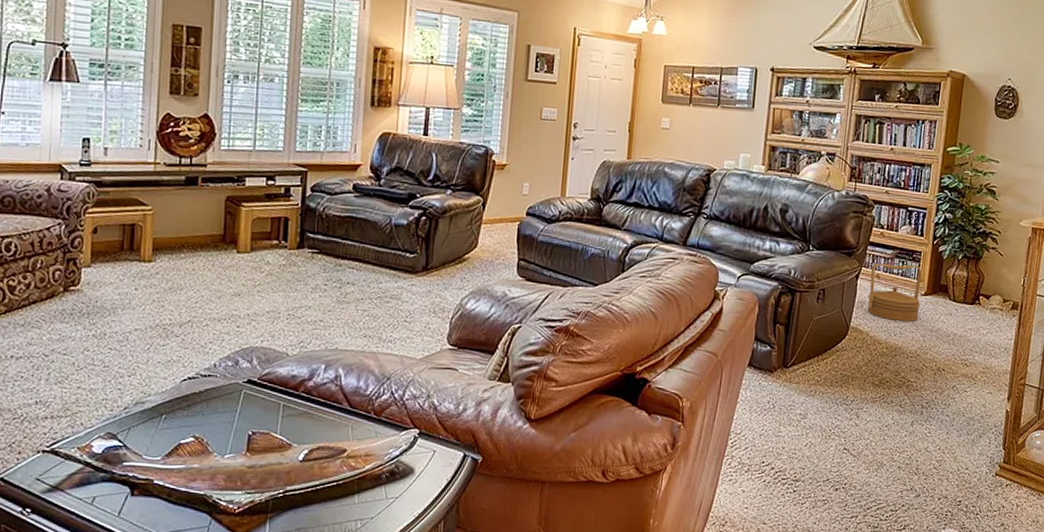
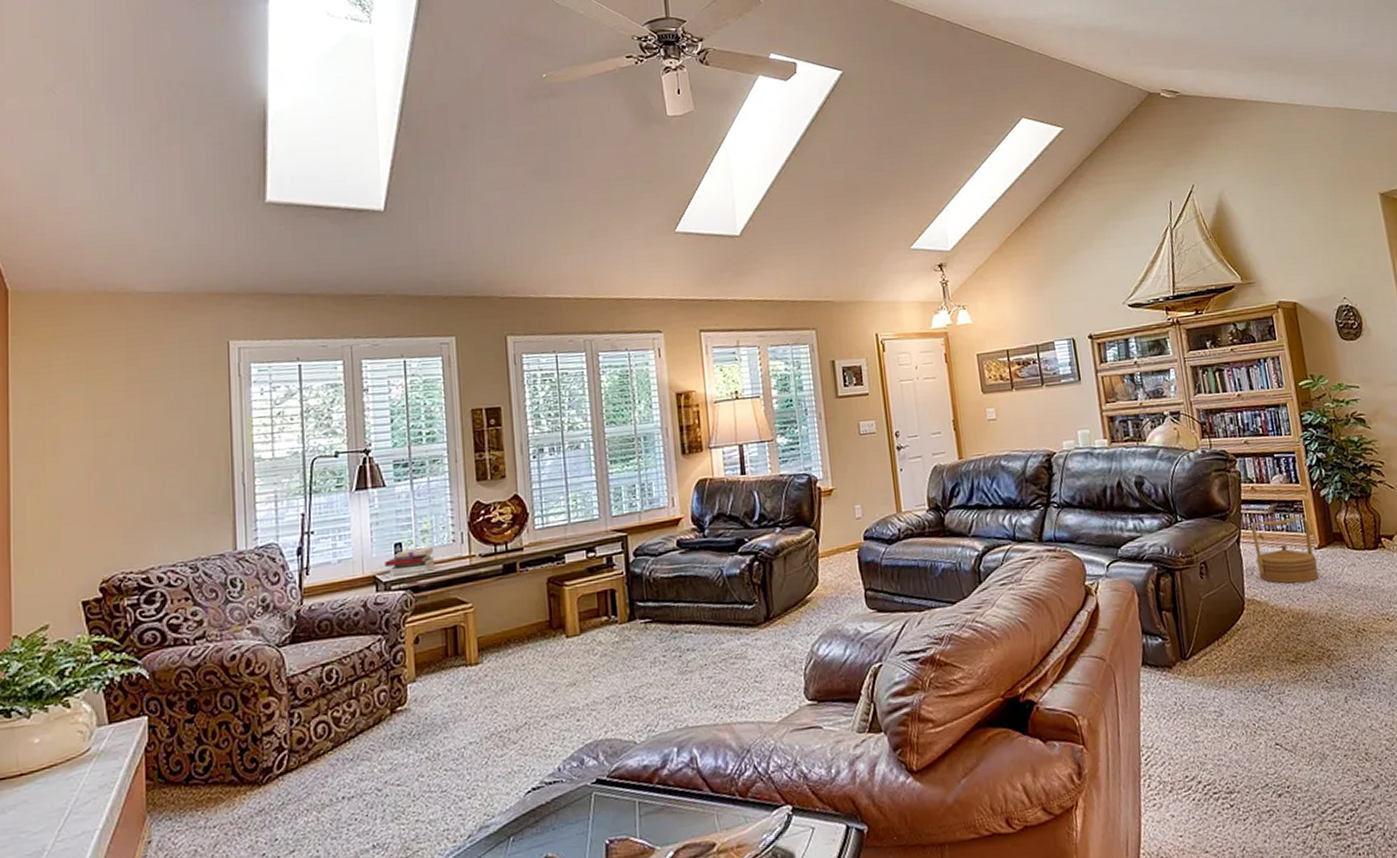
books: none [72,146,121,171] -> present [385,547,436,577]

